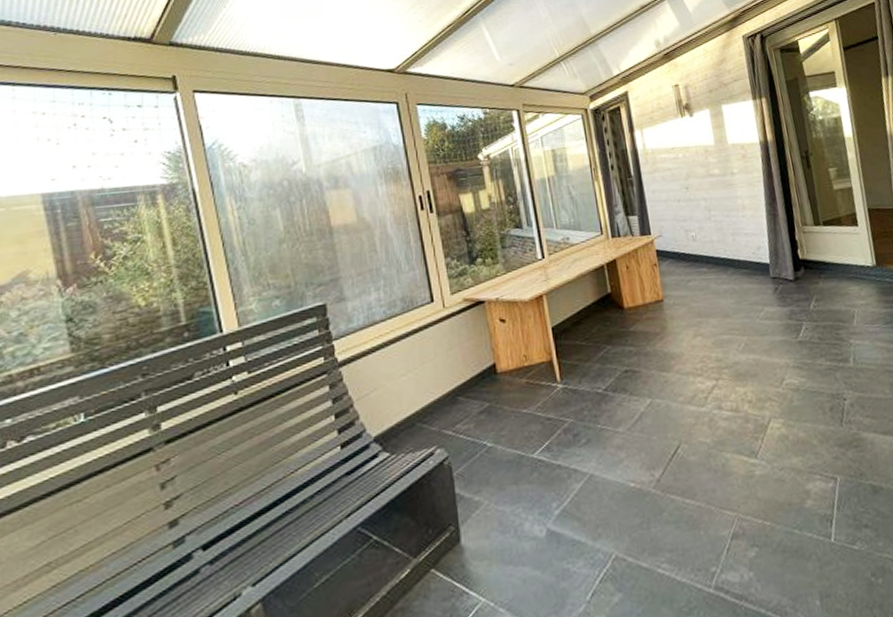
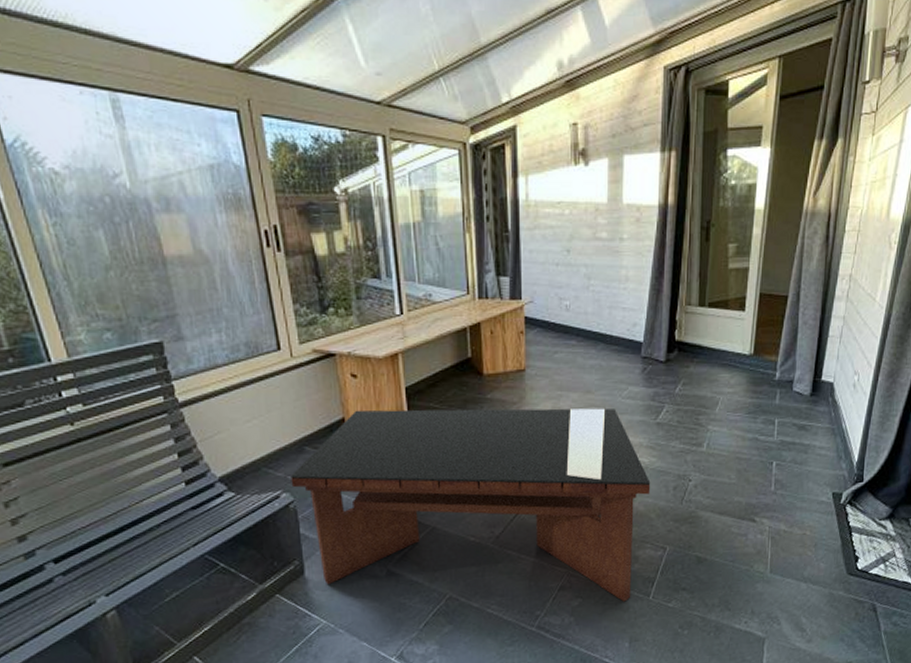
coffee table: none [445,331,810,553] -> present [291,408,651,602]

